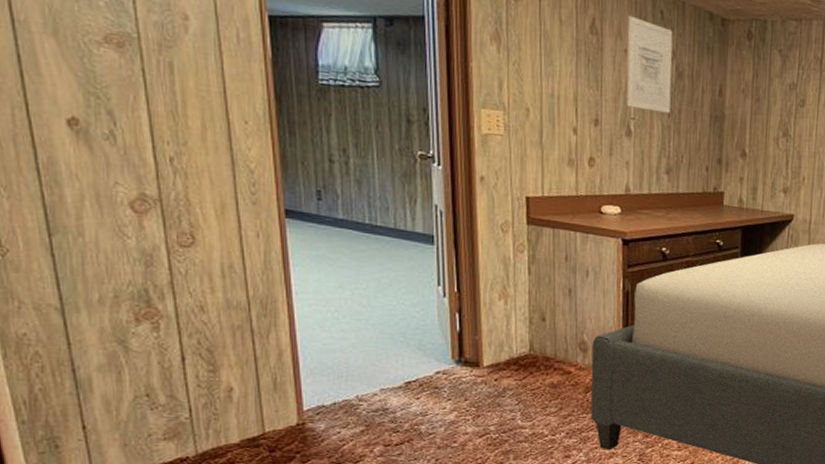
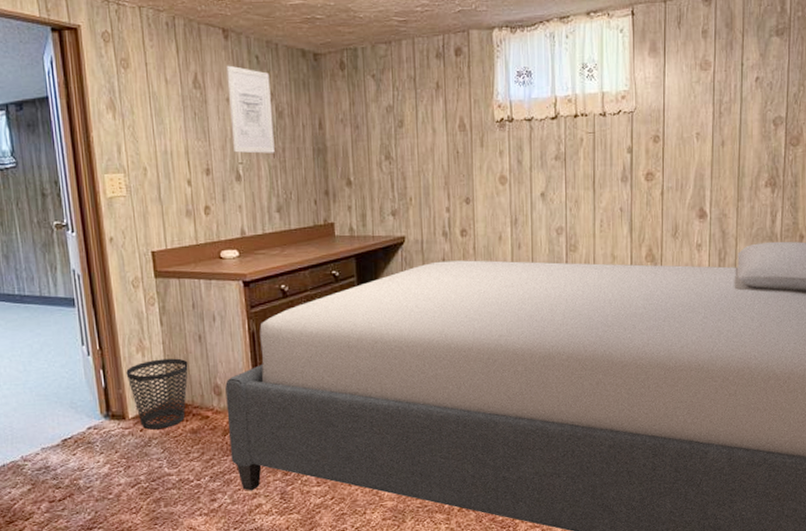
wastebasket: none [485,308,554,381] -> present [126,358,188,430]

